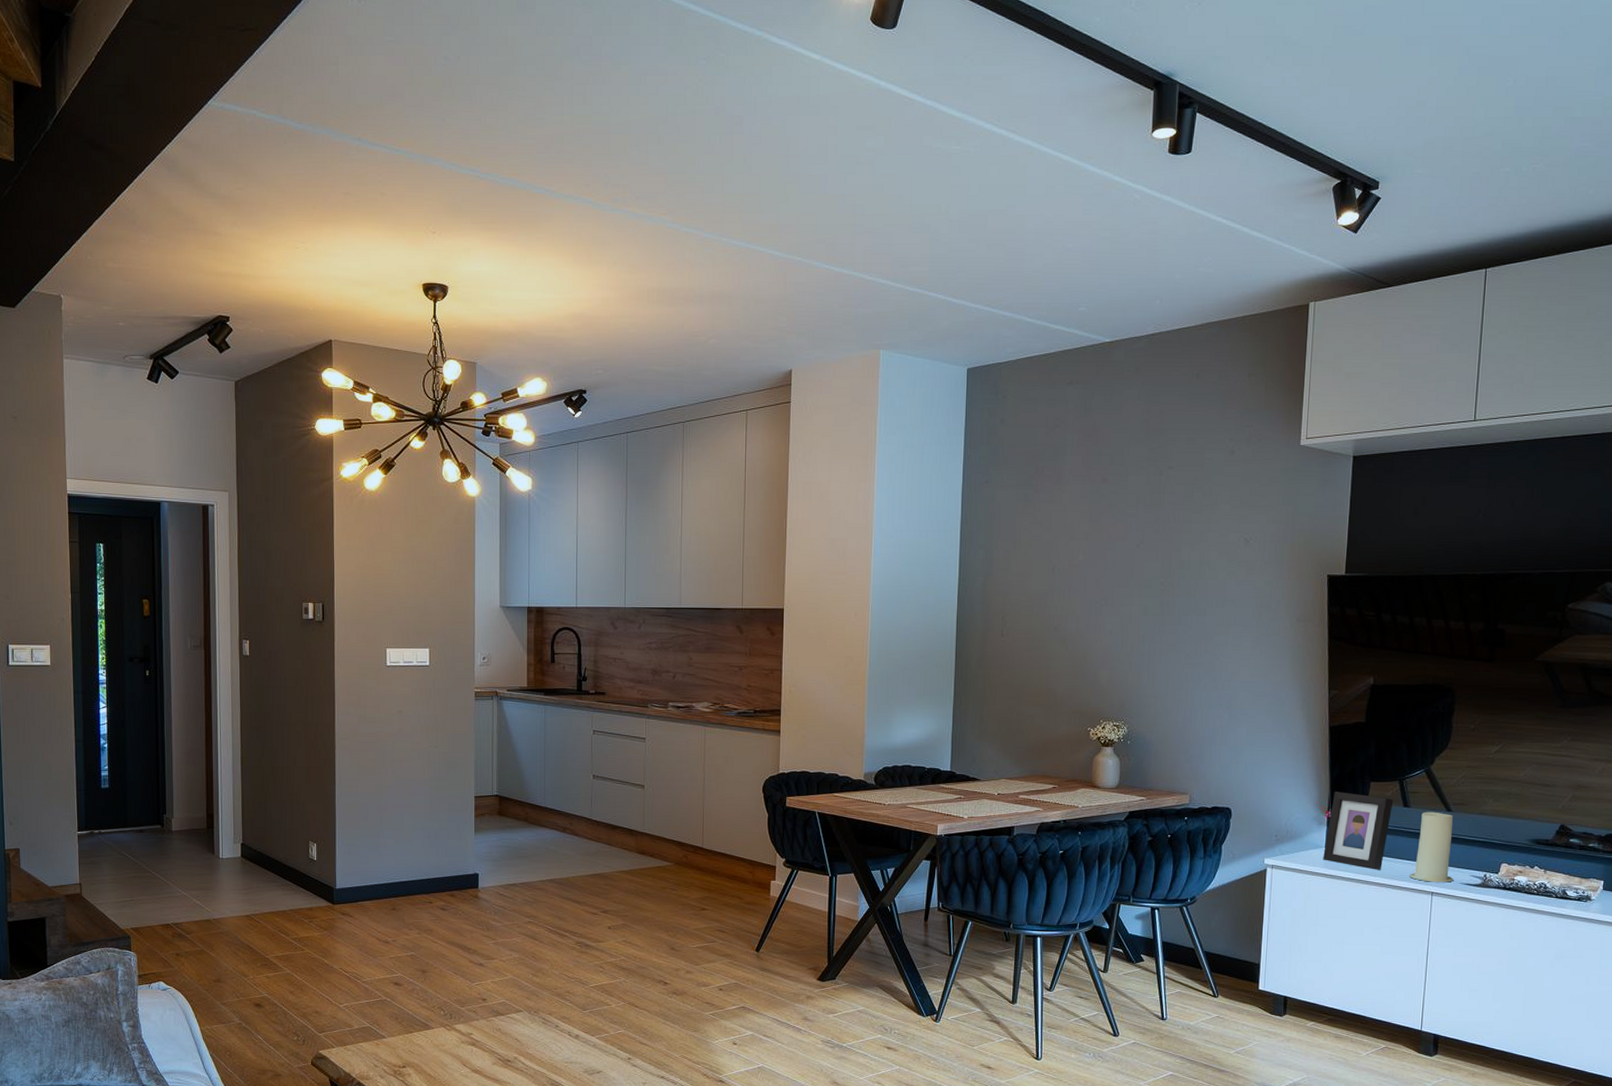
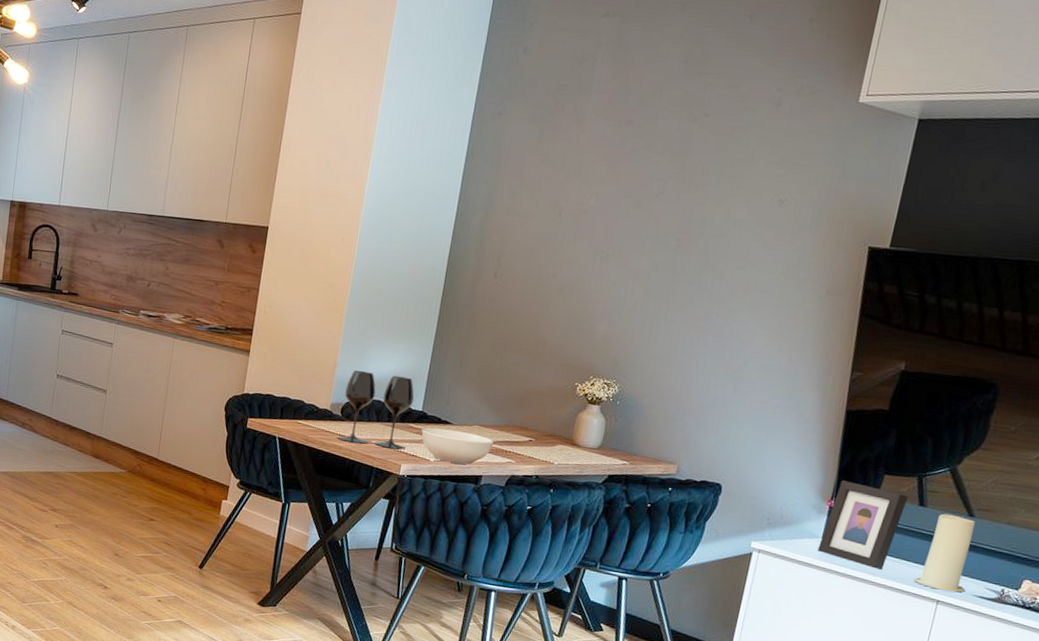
wine glass: none [874,738,941,811] -> present [337,370,414,450]
bowl: none [952,785,1021,817] -> present [421,427,494,465]

